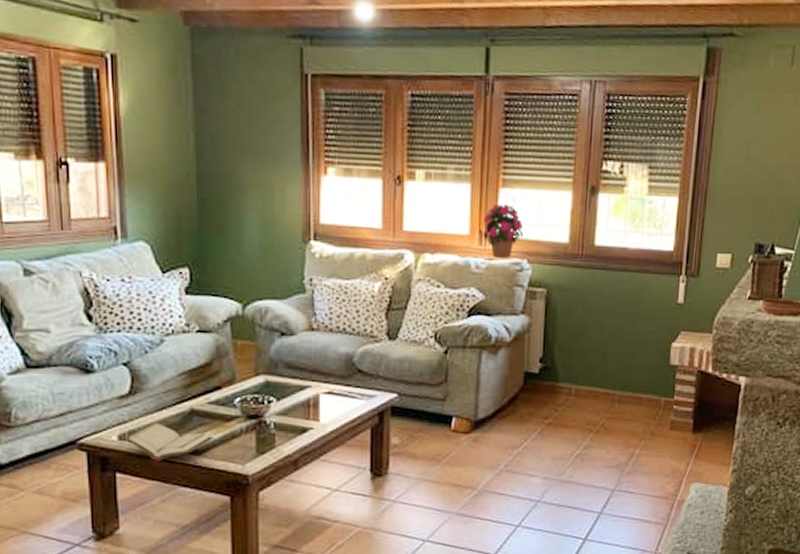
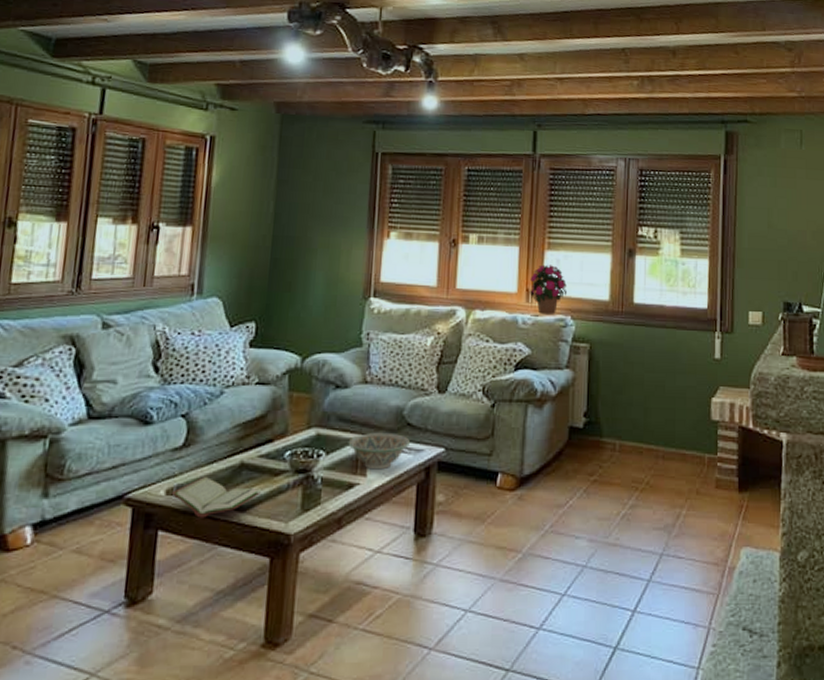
decorative bowl: none [298,379,361,415] -> present [348,432,410,470]

